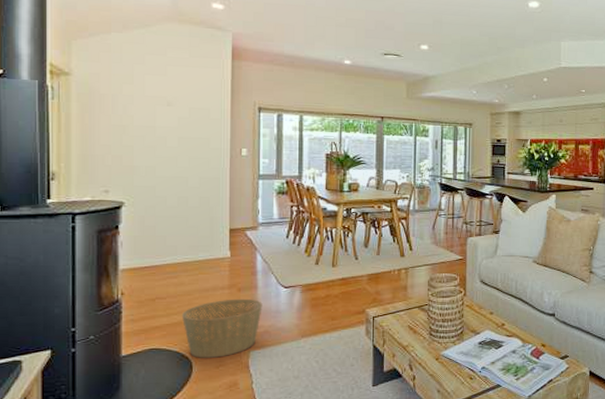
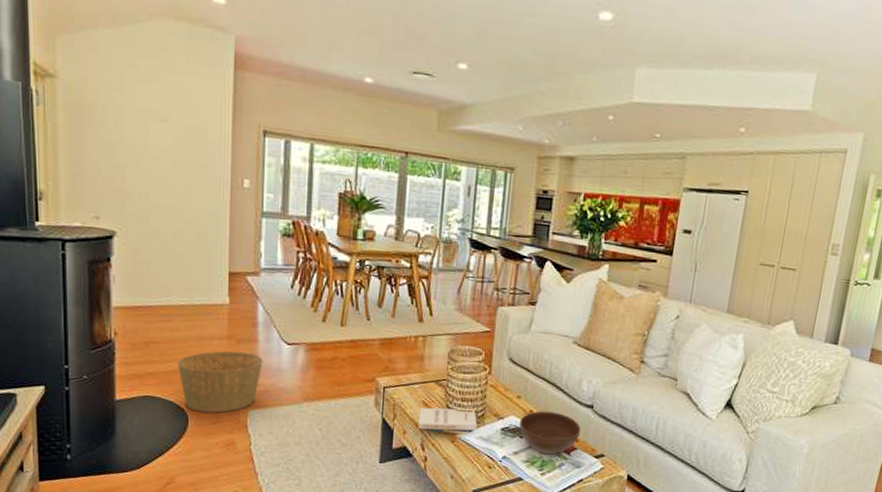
books: none [406,329,458,353] -> present [418,407,479,436]
bowl: none [494,323,547,362] -> present [519,410,581,456]

